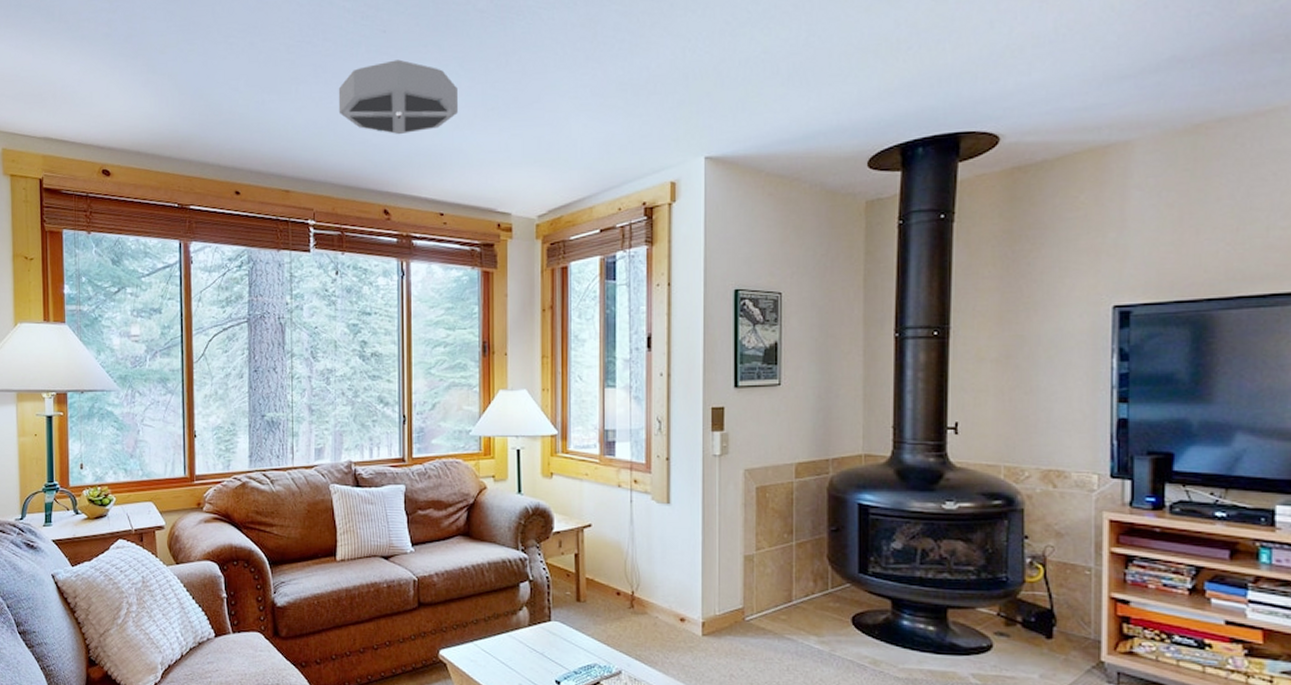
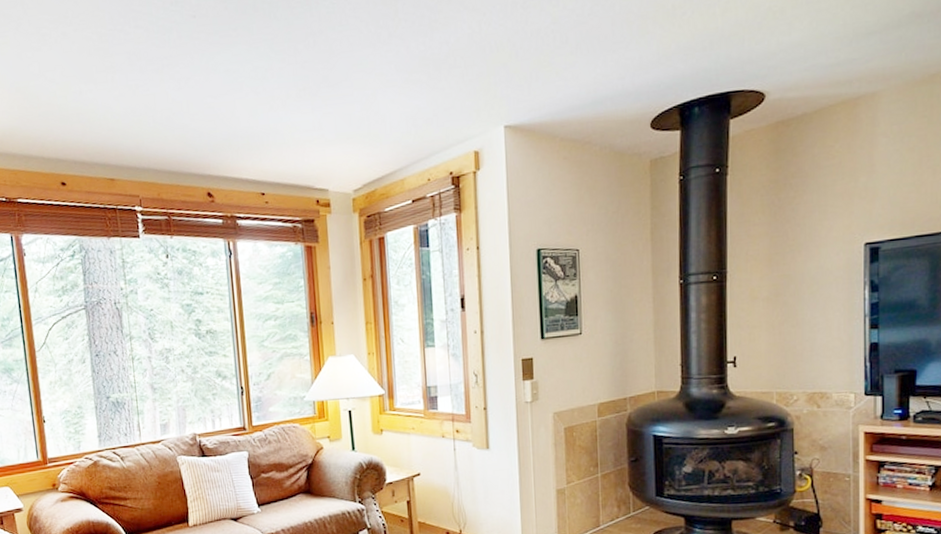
ceiling light: present [338,59,458,135] -> none [153,44,271,119]

